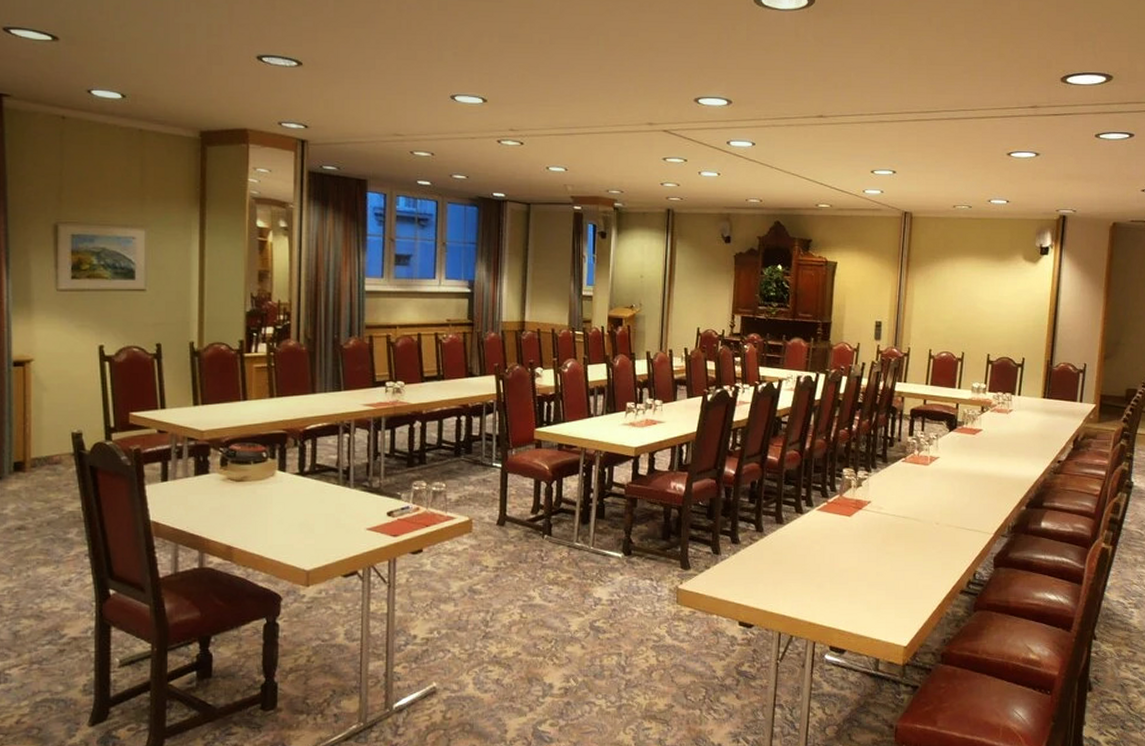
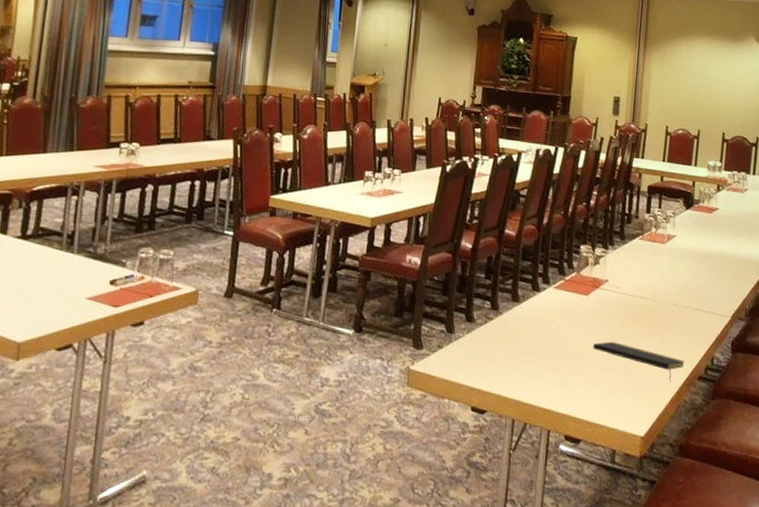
notepad: none [857,559,947,595] -> present [593,341,685,381]

